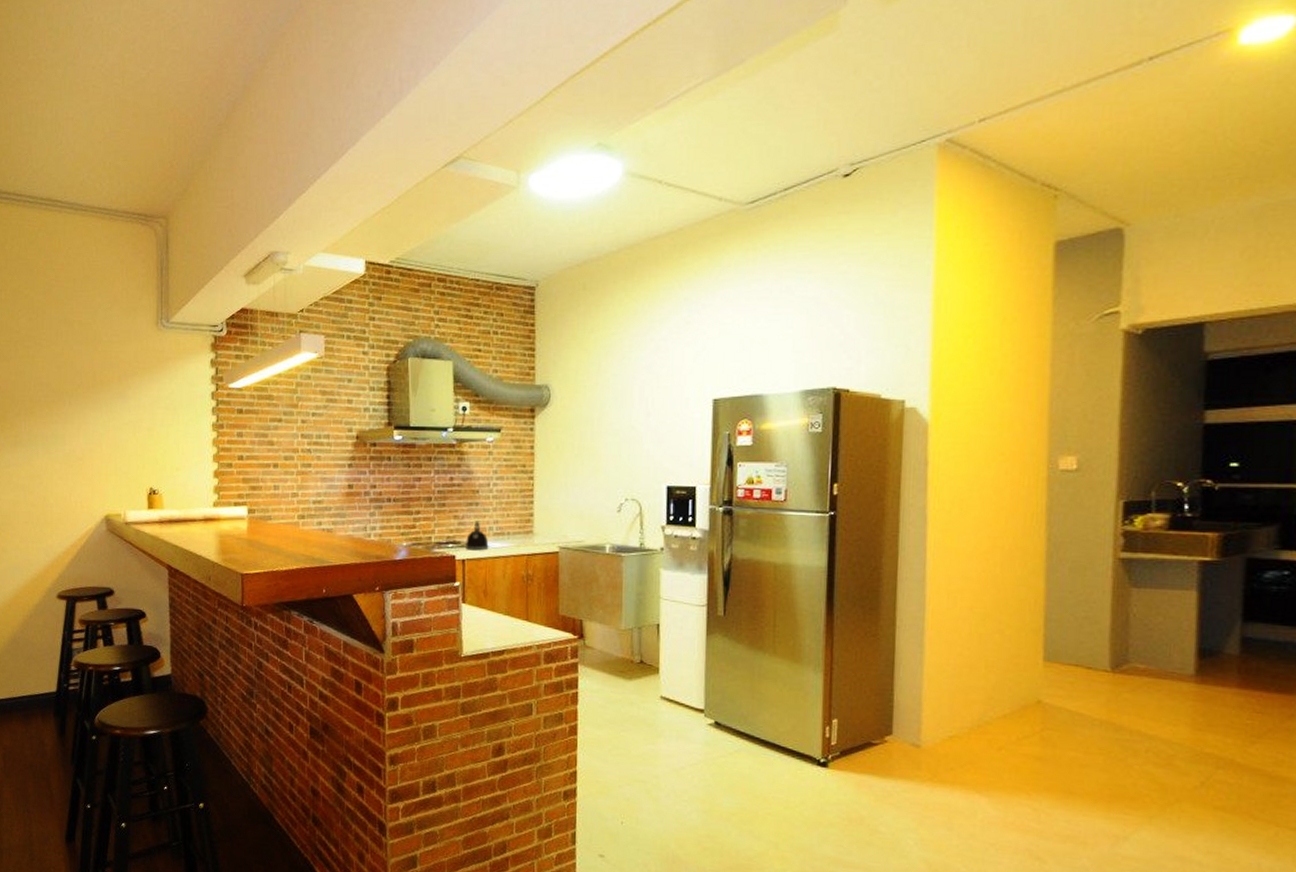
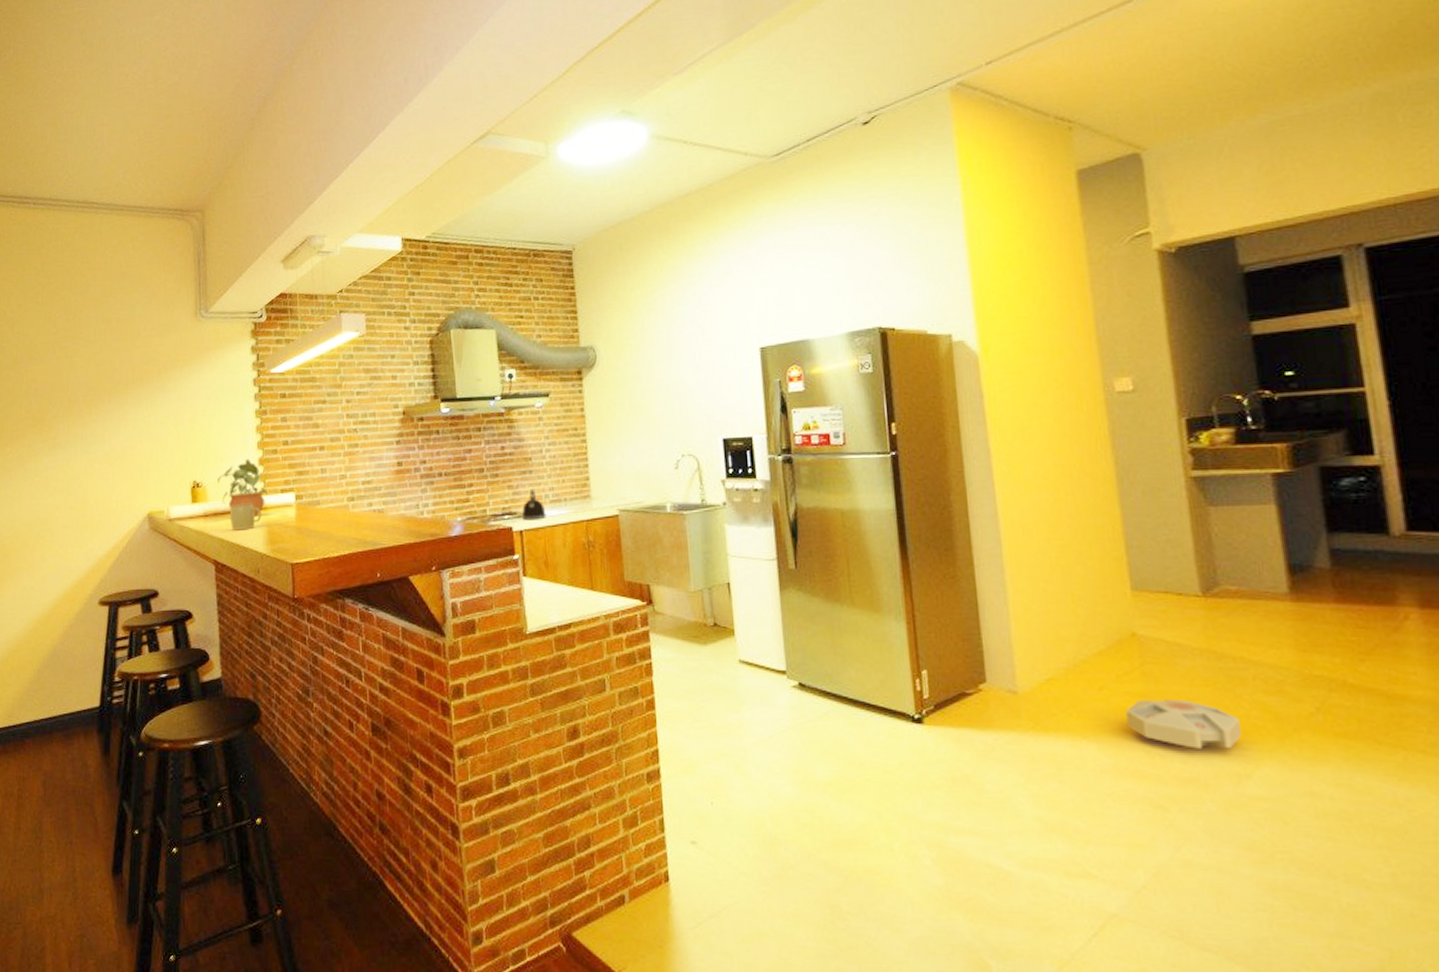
potted plant: none [173,470,221,528] -> present [217,458,268,518]
mug: none [185,514,215,539] -> present [230,504,262,531]
robot vacuum: none [1019,762,1127,812] -> present [1126,699,1243,749]

